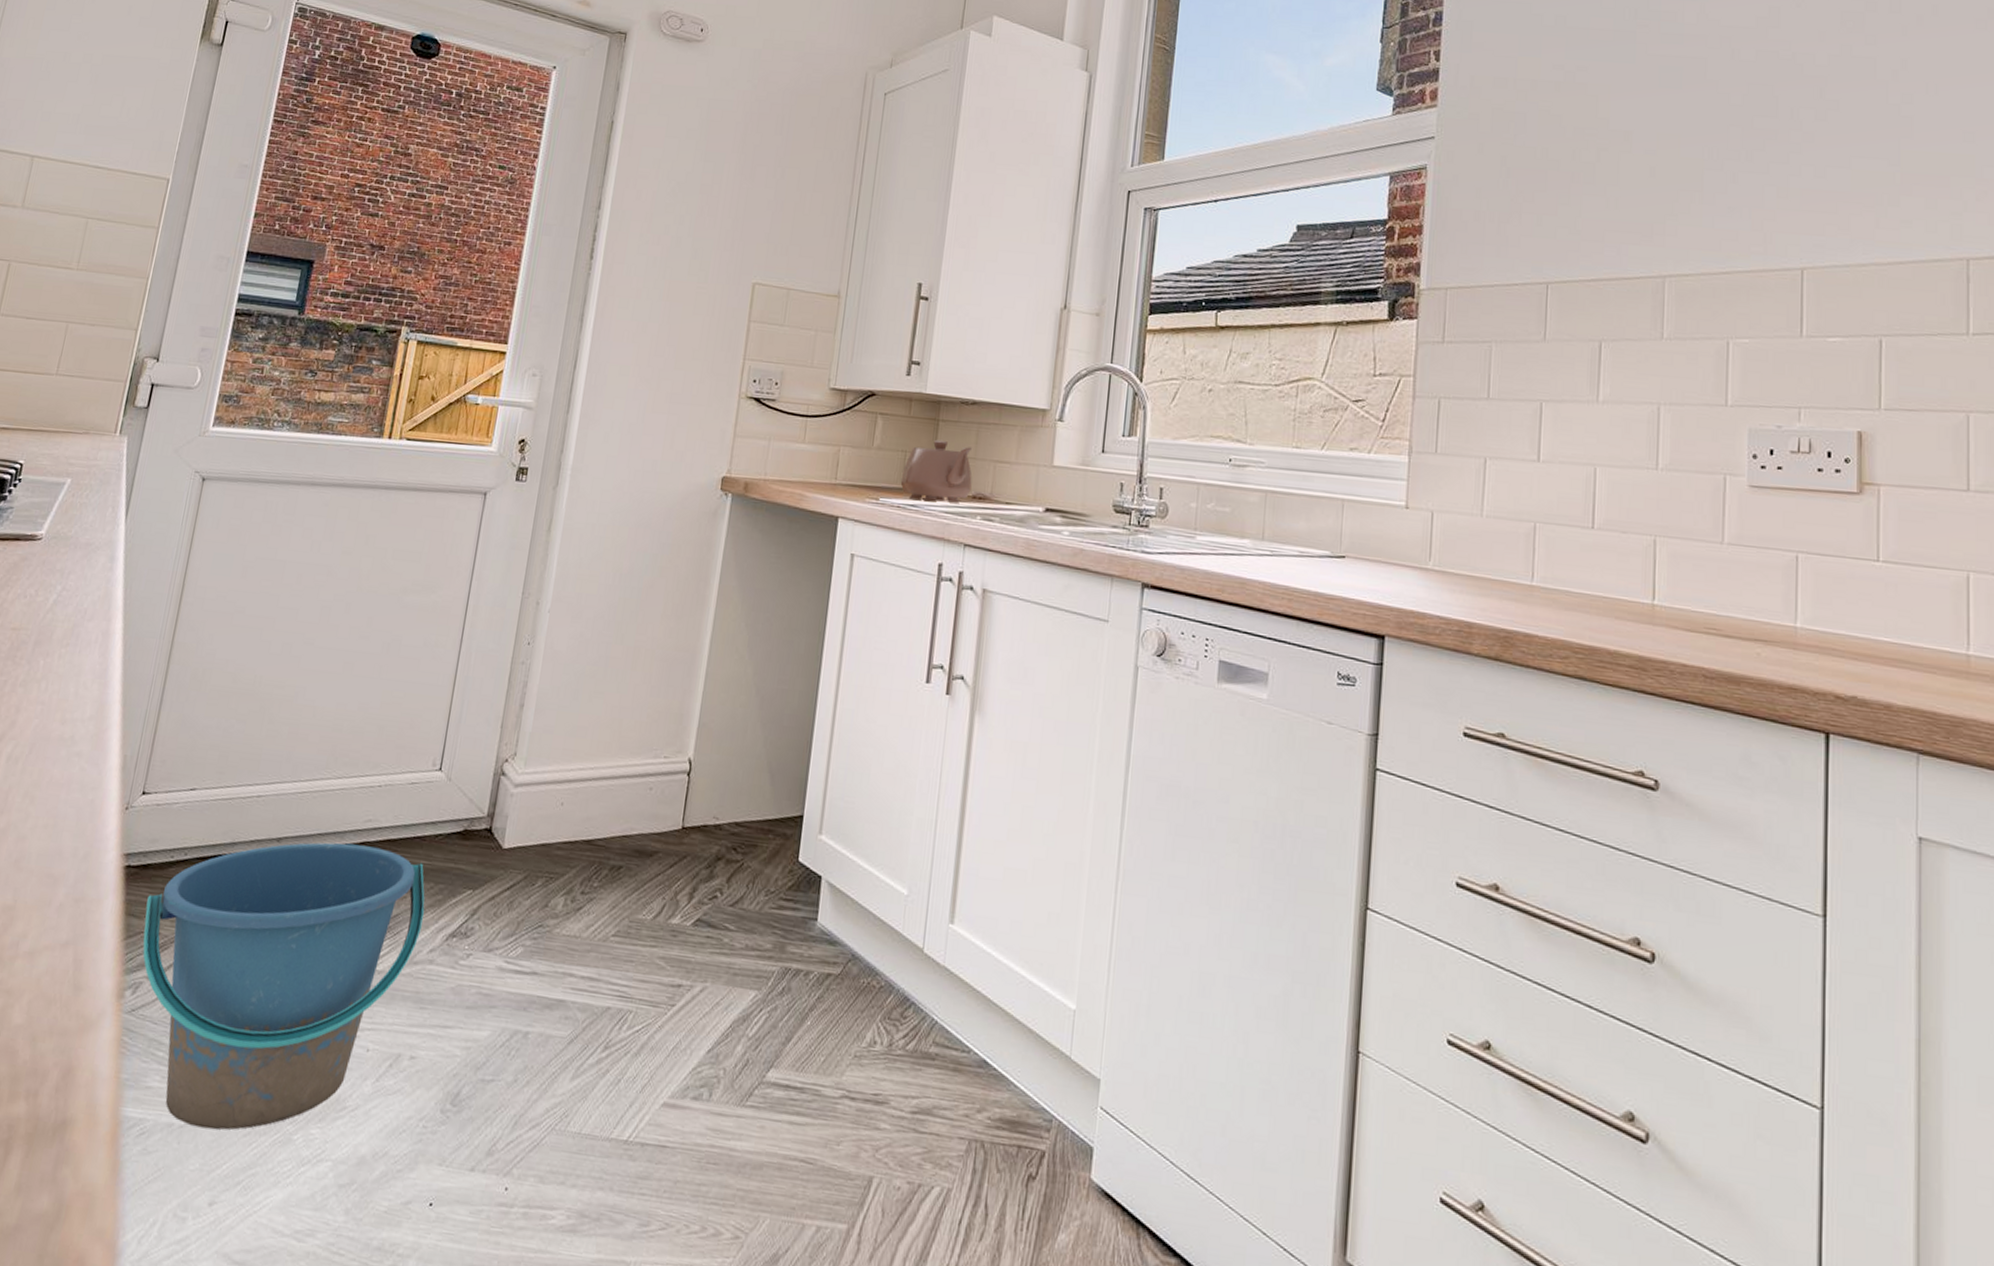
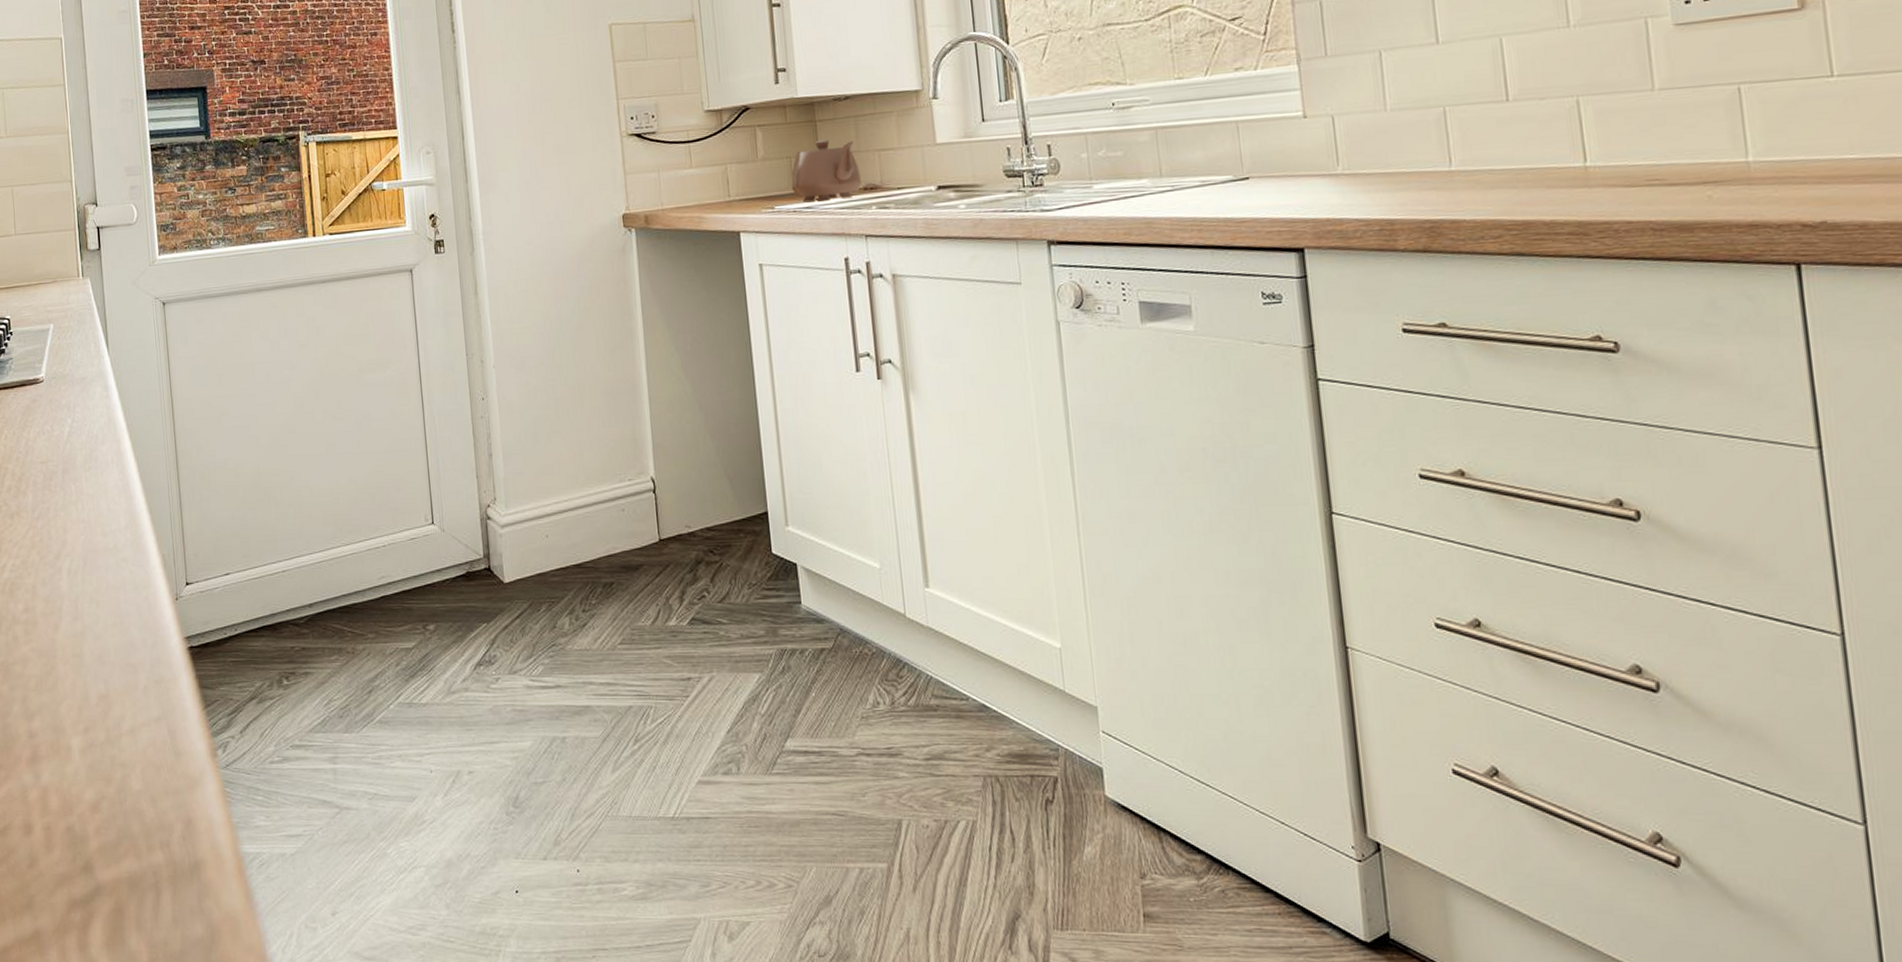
bucket: present [142,842,425,1130] -> none [214,599,451,854]

